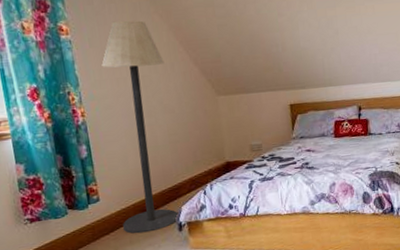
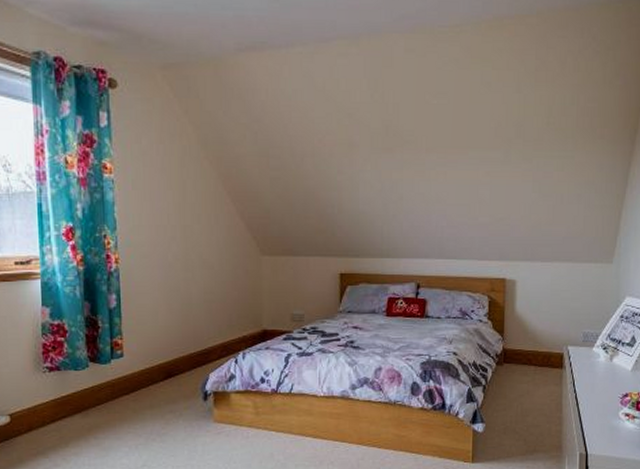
floor lamp: present [101,20,179,234] -> none [142,163,209,398]

